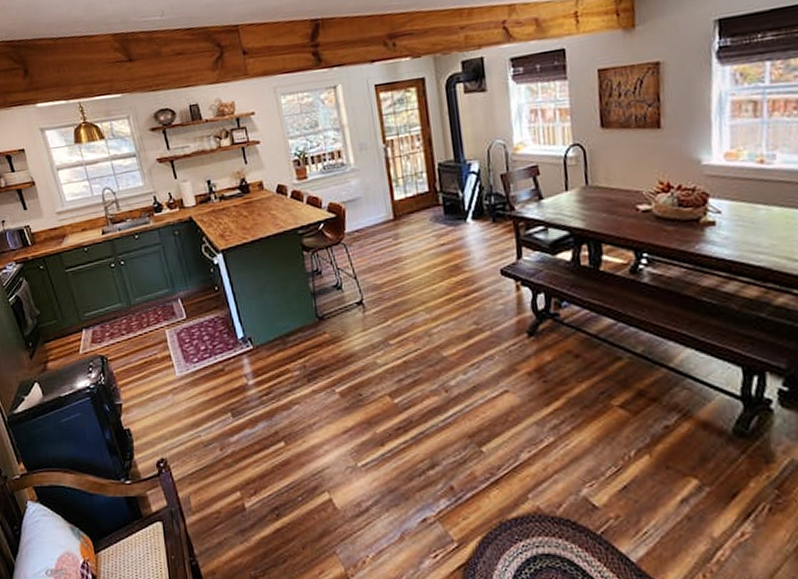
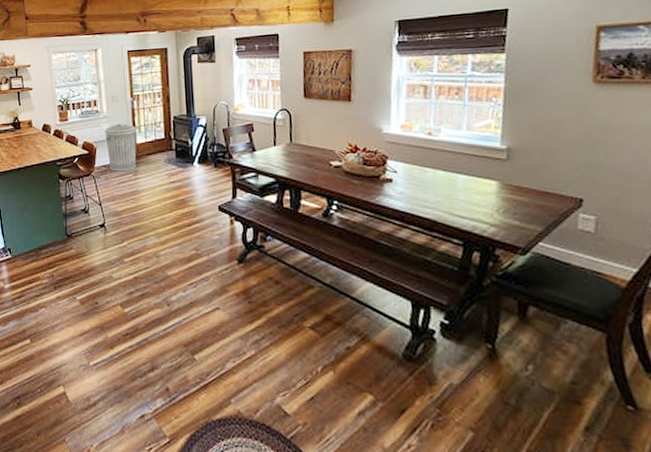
trash can: none [354,176,396,237] -> present [105,123,137,172]

